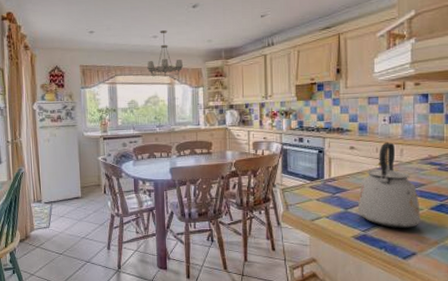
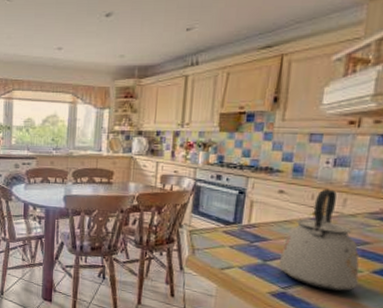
chandelier: present [147,30,184,77] -> none [48,42,89,94]

